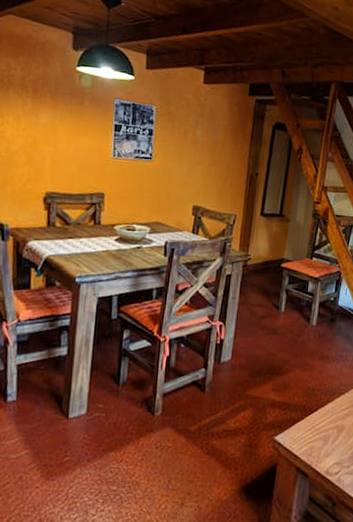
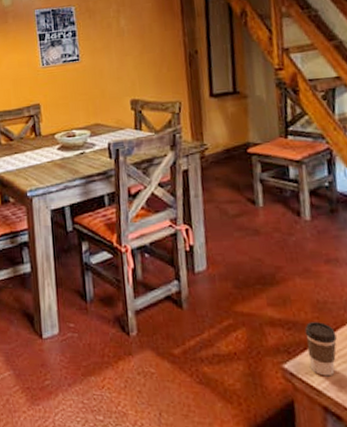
coffee cup: none [293,404,316,445] -> present [304,322,337,377]

